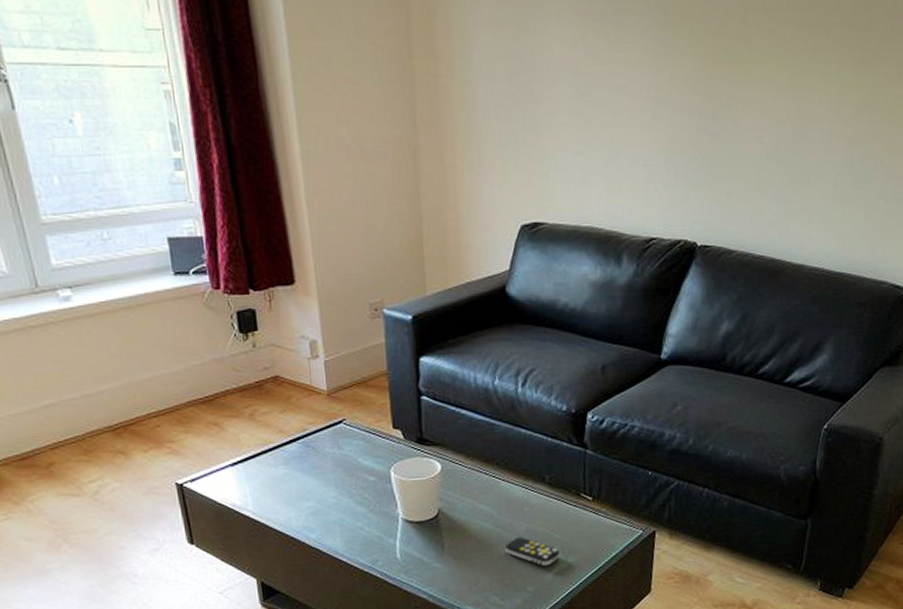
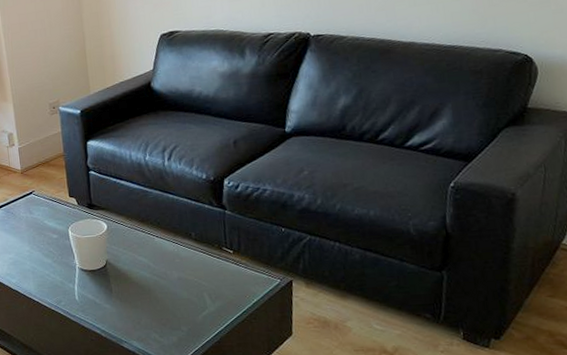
remote control: present [505,537,560,567] -> none [161,284,208,310]

